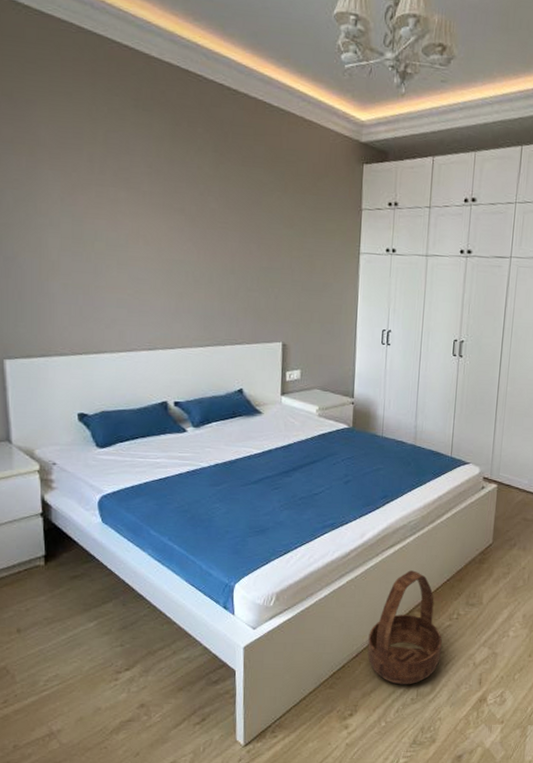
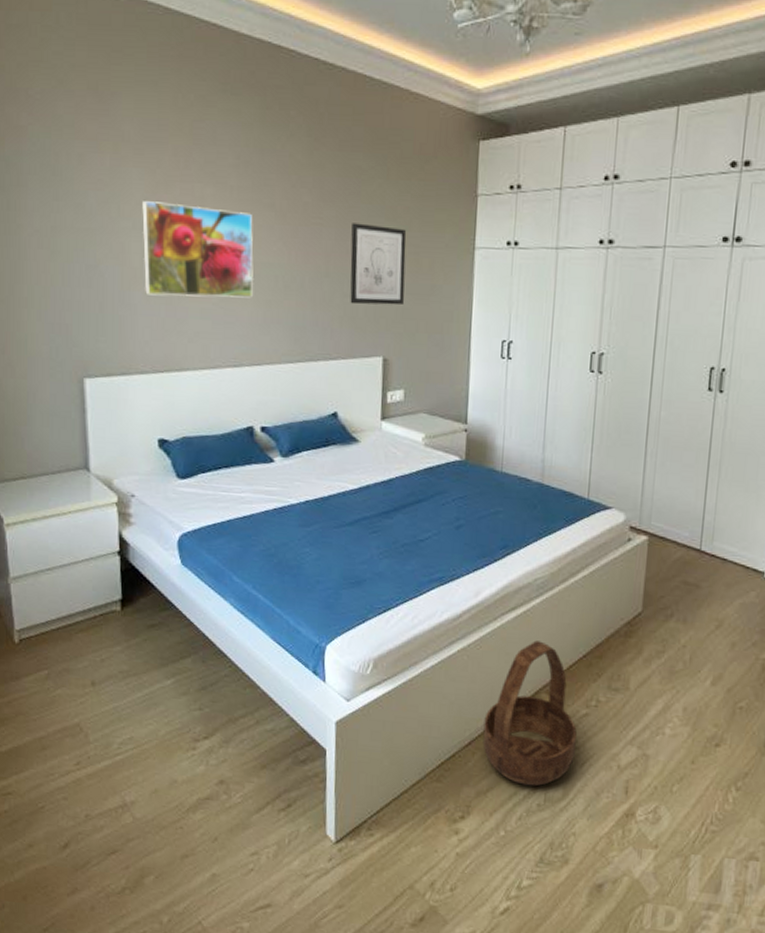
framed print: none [59,200,167,291] -> present [142,200,254,298]
wall art: none [253,228,302,300] -> present [350,223,407,306]

